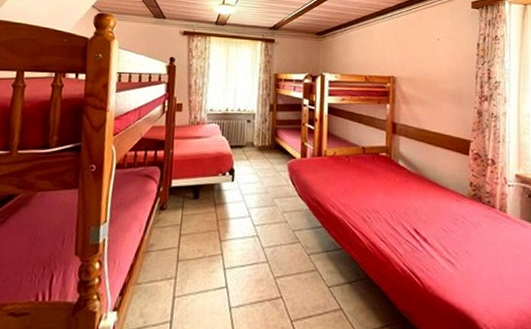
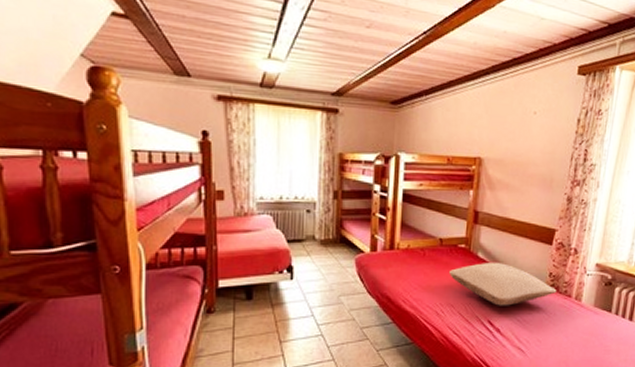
pillow: none [372,170,480,215] -> present [448,261,557,306]

